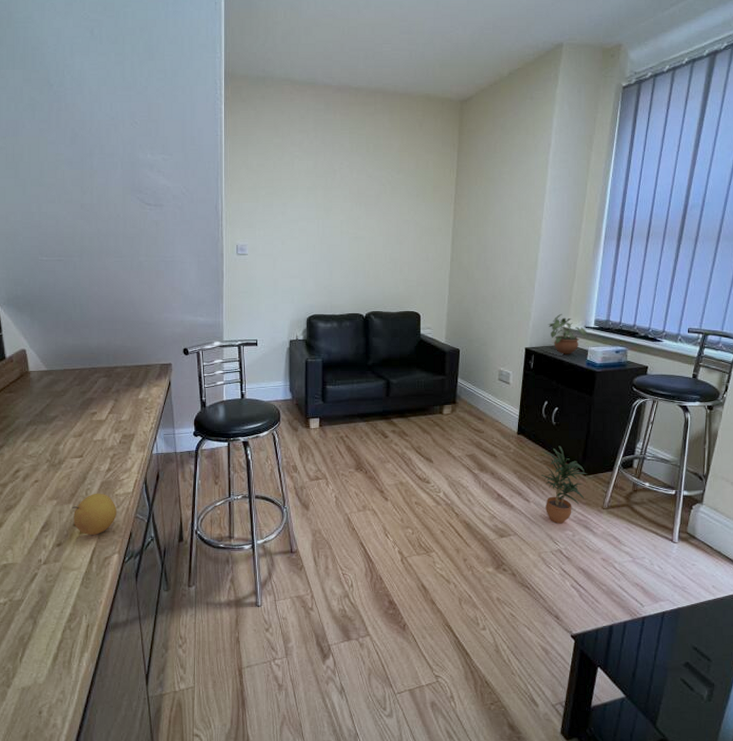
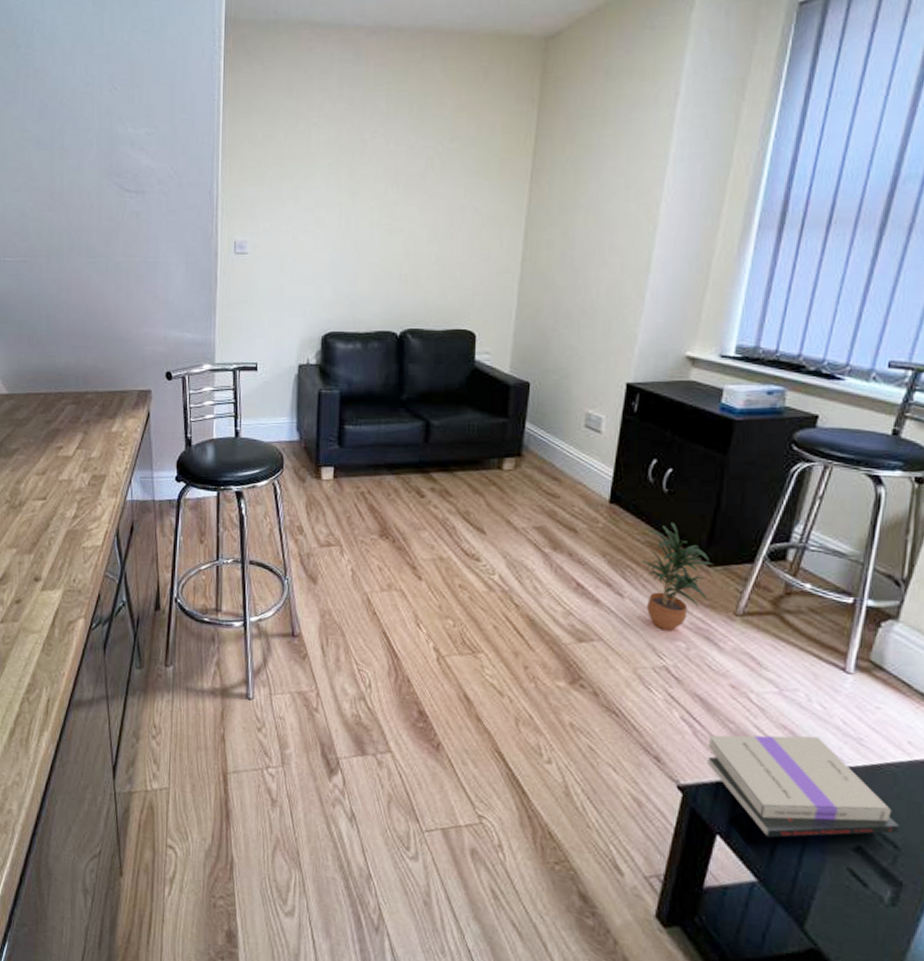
fruit: present [73,493,116,535] -> none [34,543,83,594]
potted plant: present [548,313,587,354] -> none [662,336,723,395]
books: none [589,589,711,664] -> present [707,735,900,838]

